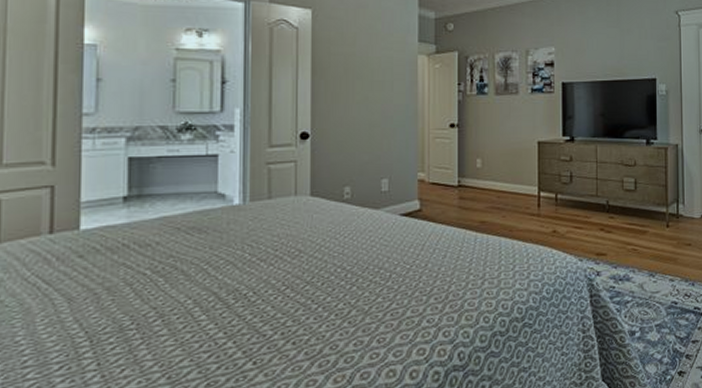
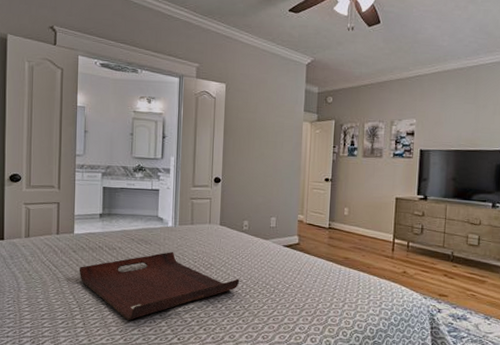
serving tray: none [88,240,342,348] -> present [79,252,240,320]

